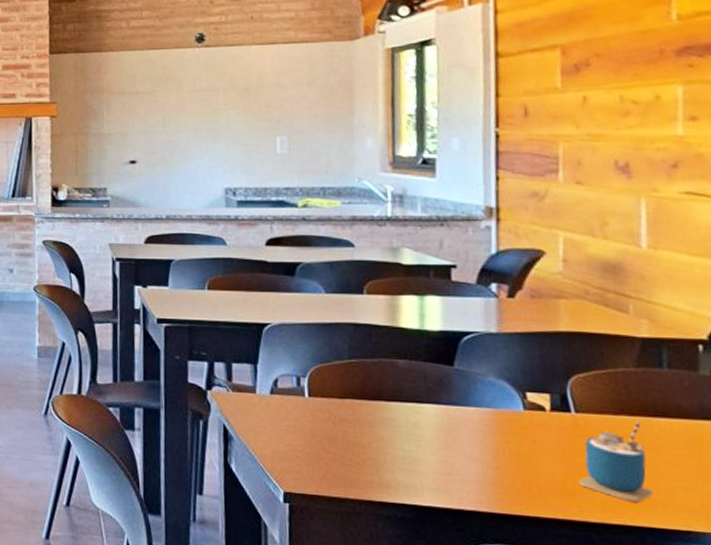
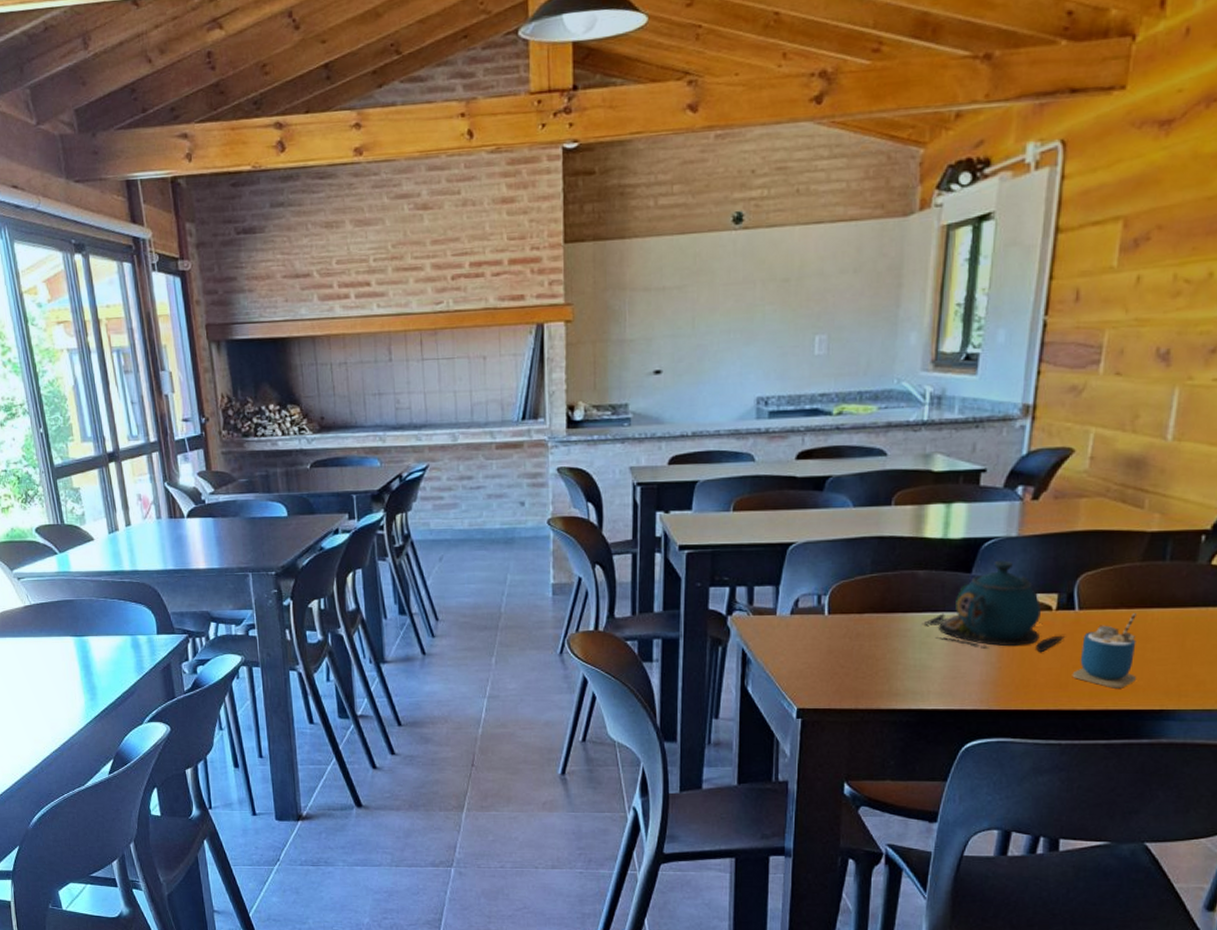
teapot: none [407,355,564,456] -> present [922,560,1065,653]

